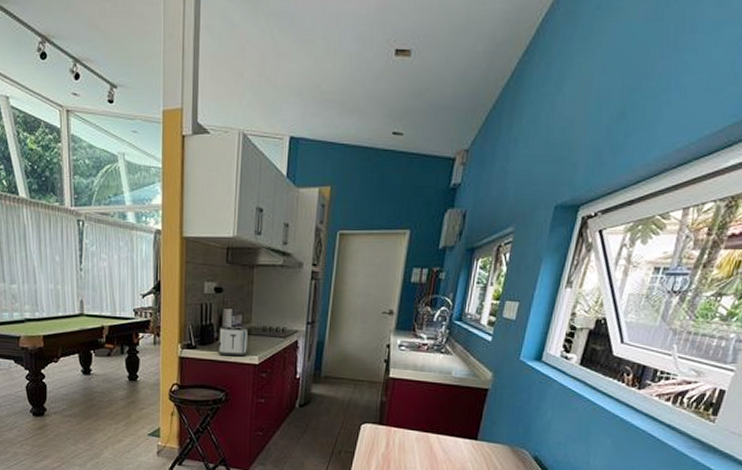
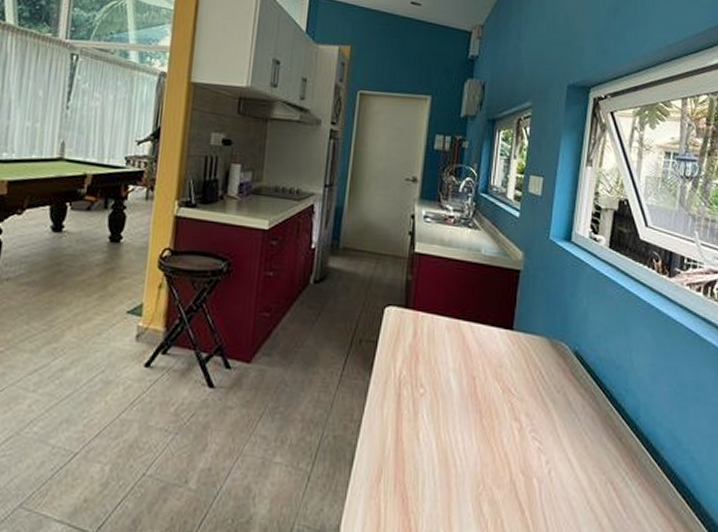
toaster: present [217,325,248,357] -> none [222,182,258,220]

